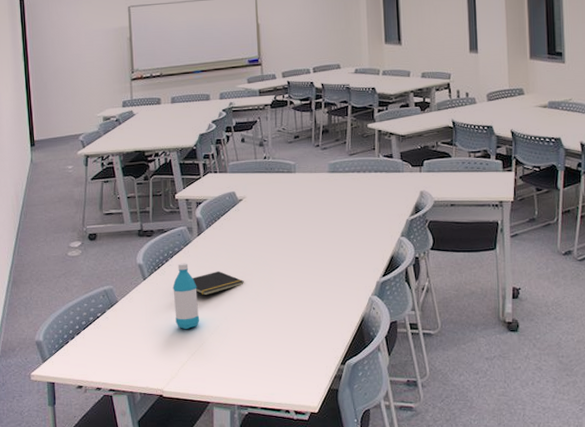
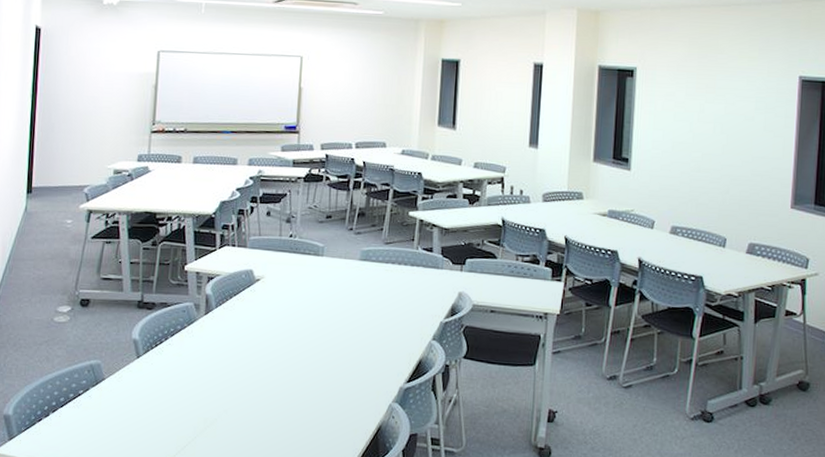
water bottle: present [173,263,200,330] -> none [168,343,197,419]
notepad: present [192,271,244,296] -> none [193,357,251,383]

